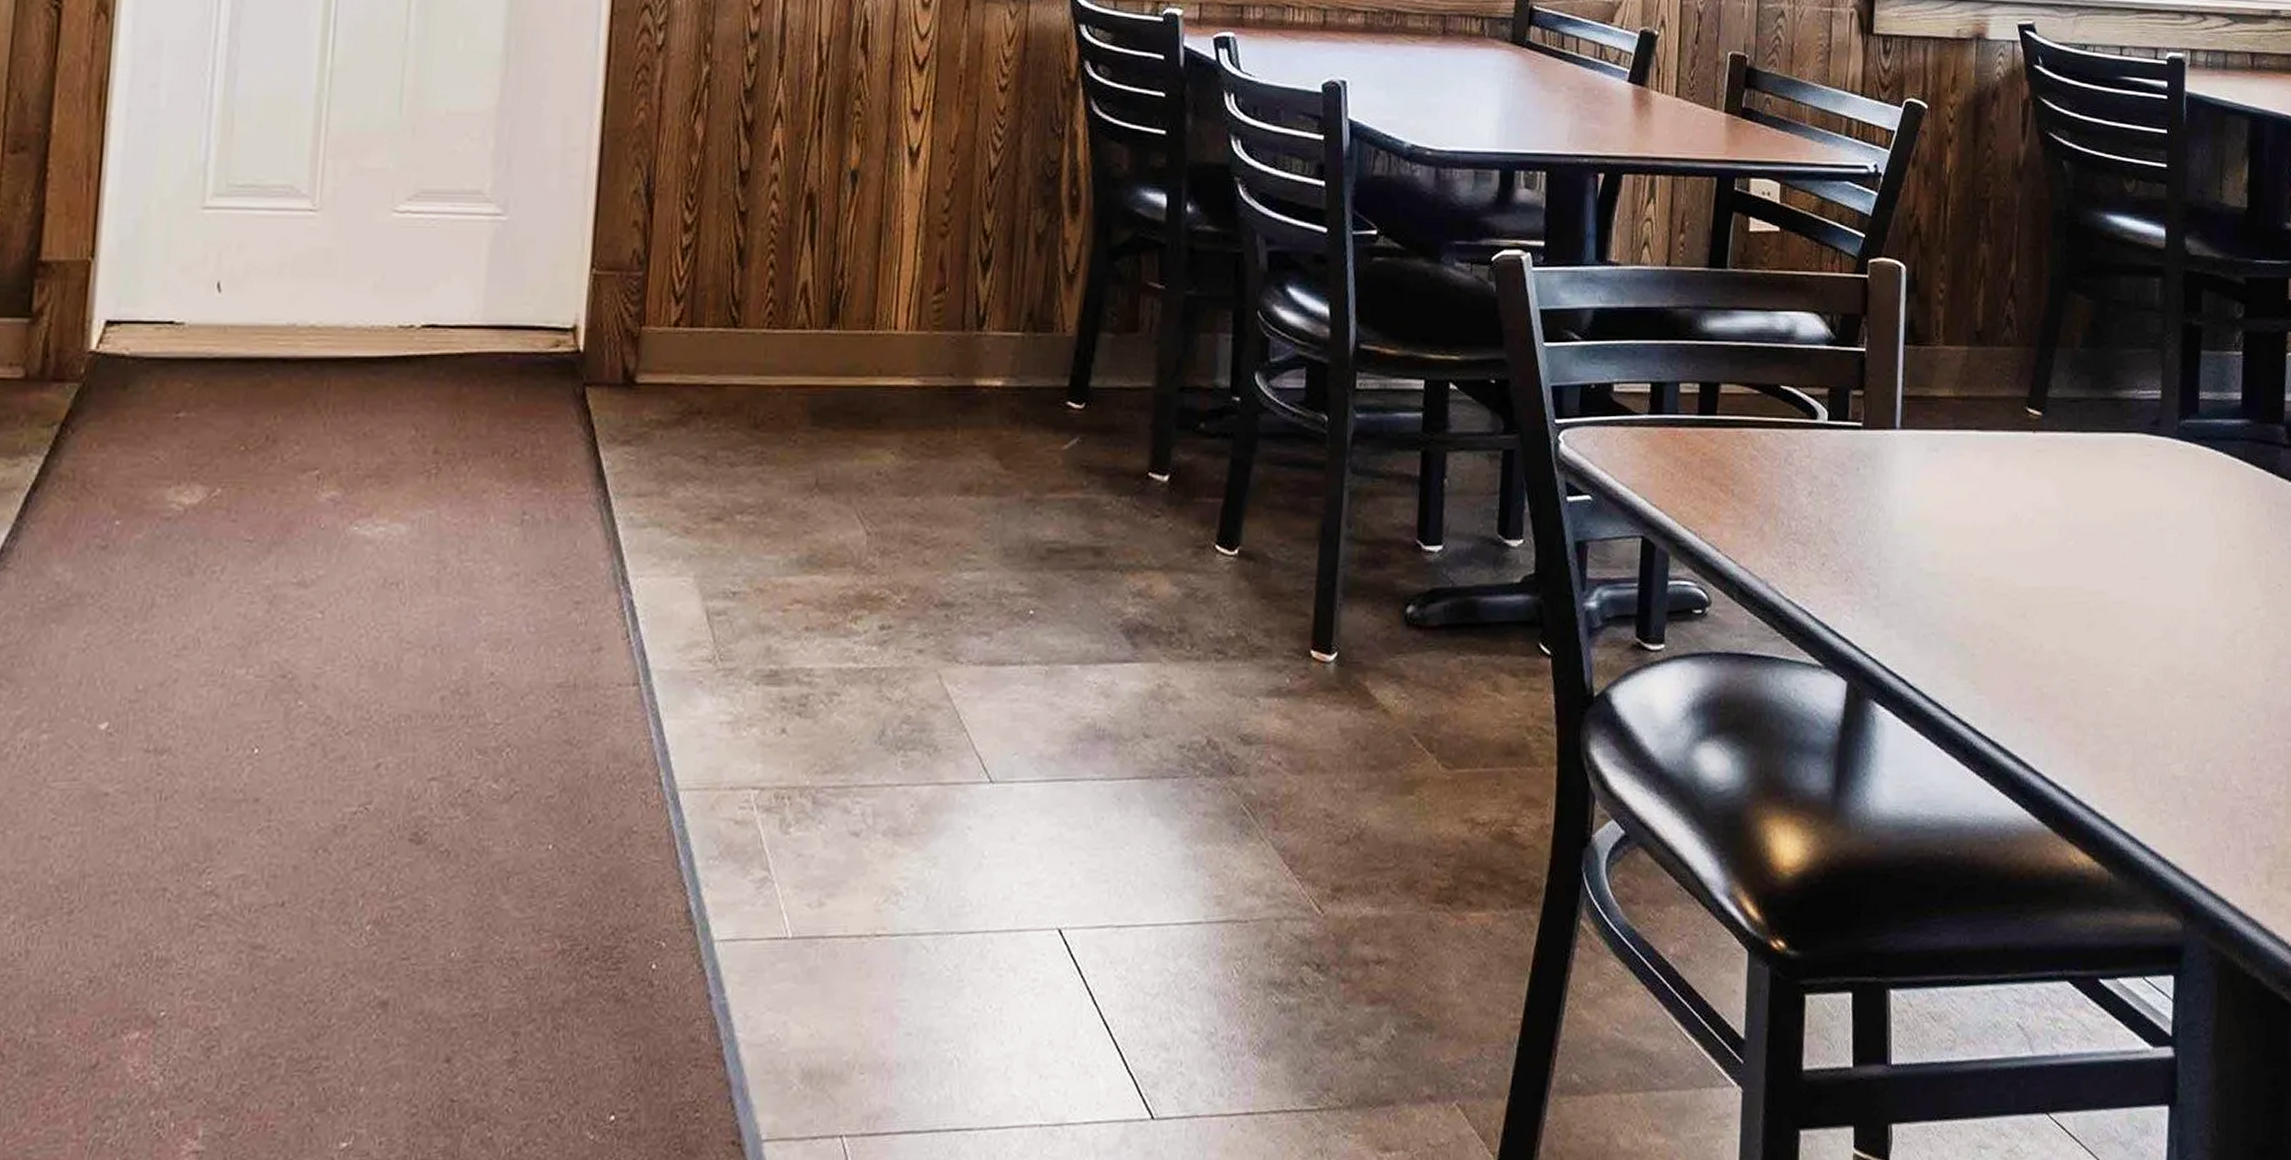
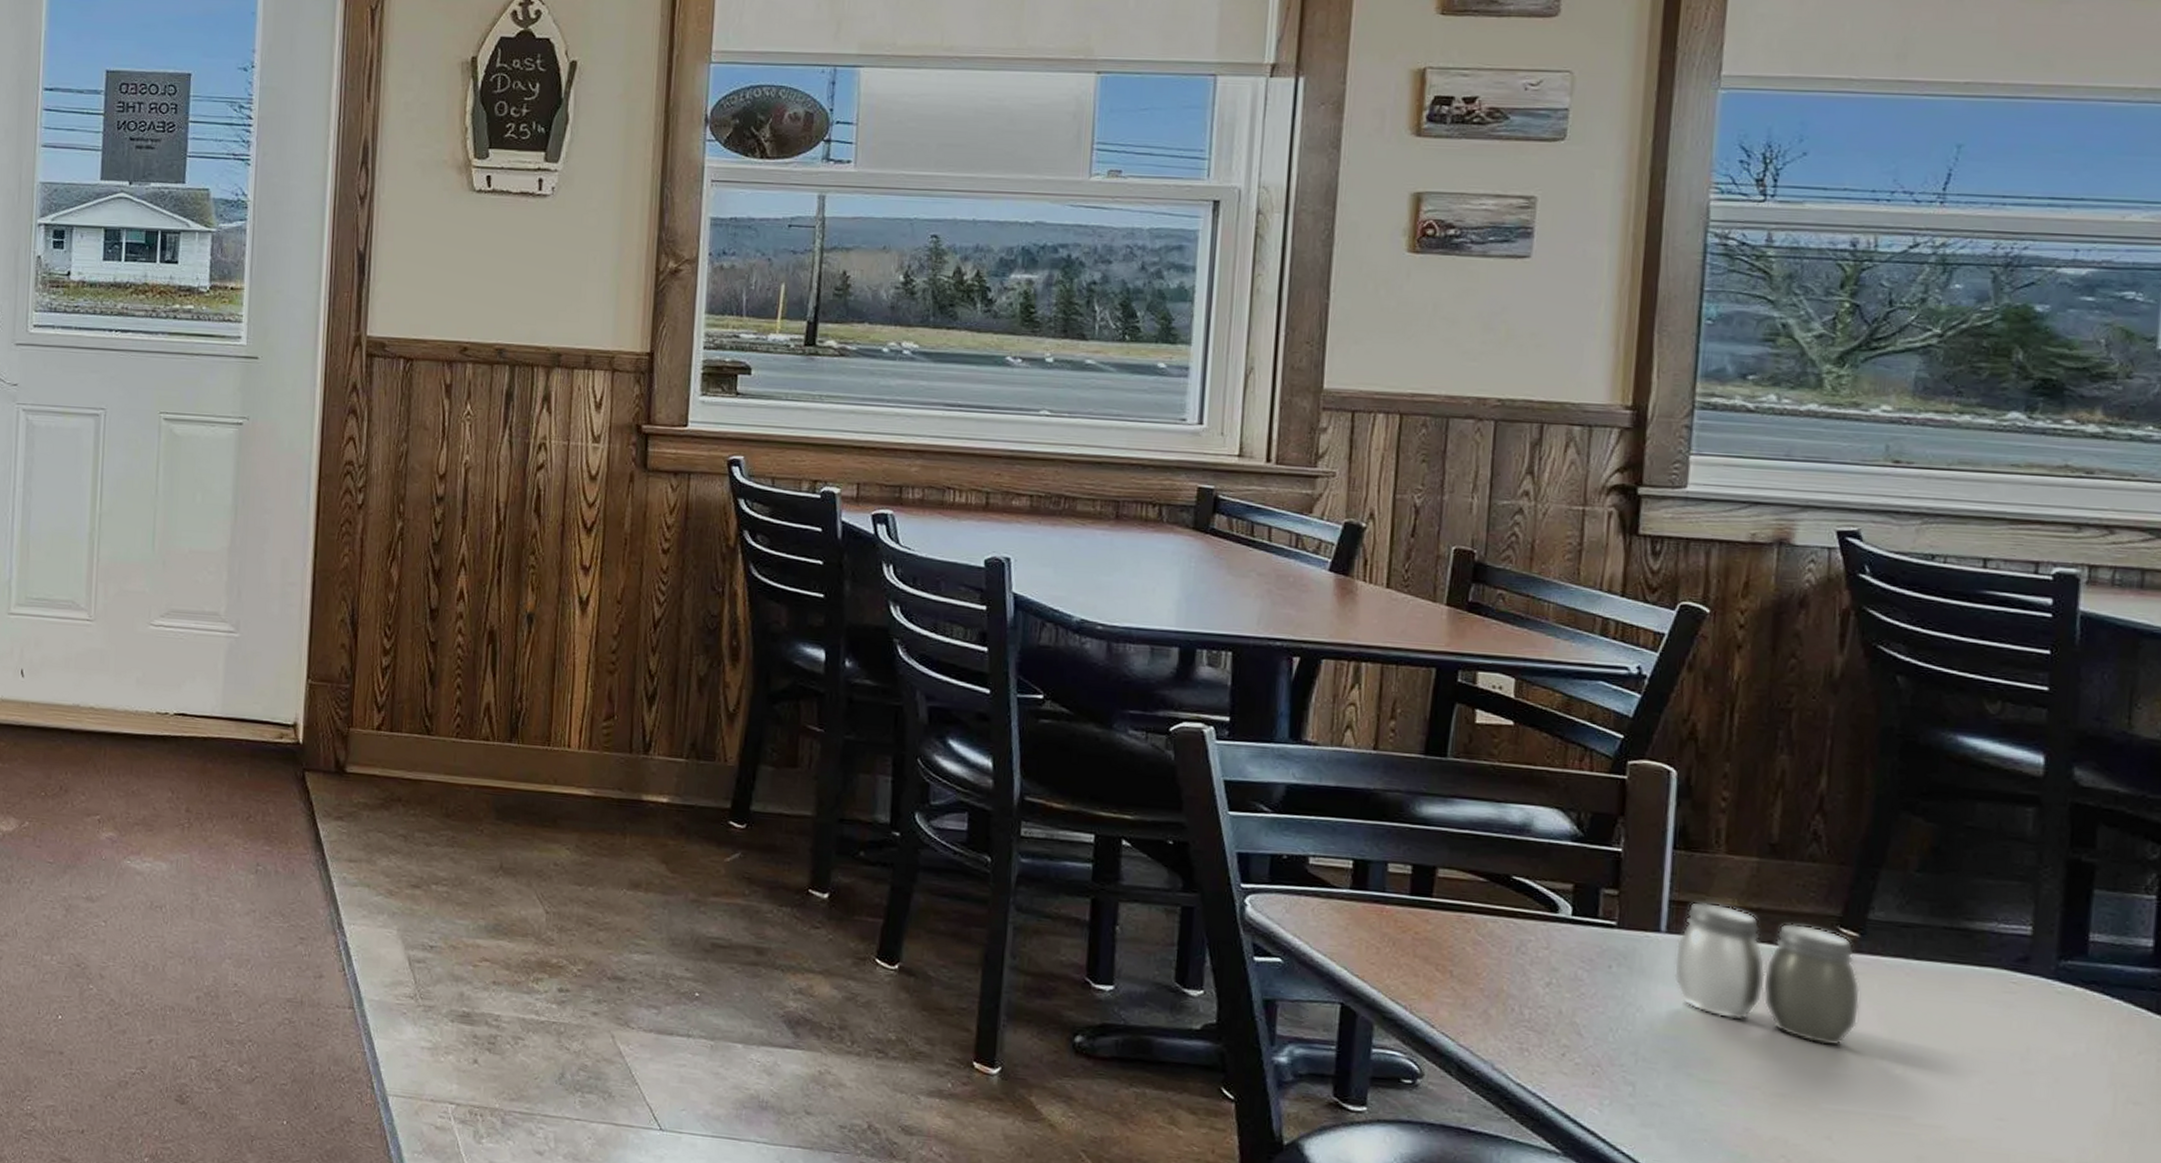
salt and pepper shaker: none [1906,394,2044,525] -> present [1673,901,1861,1046]

